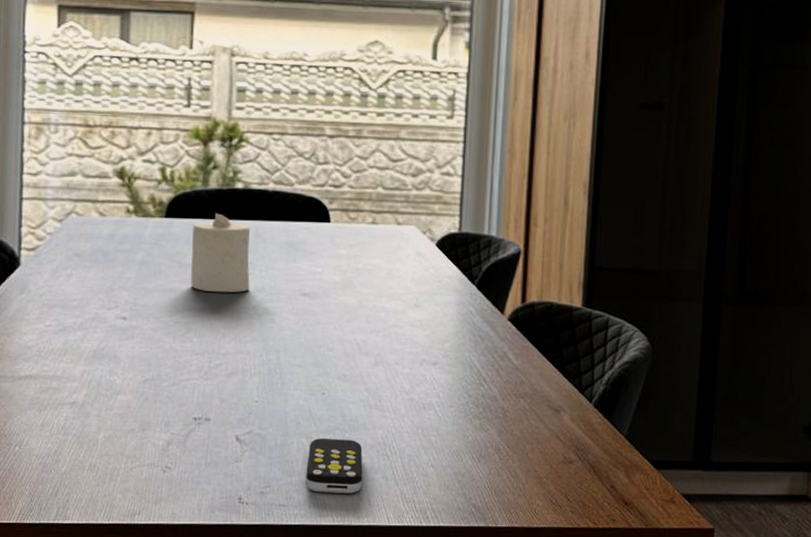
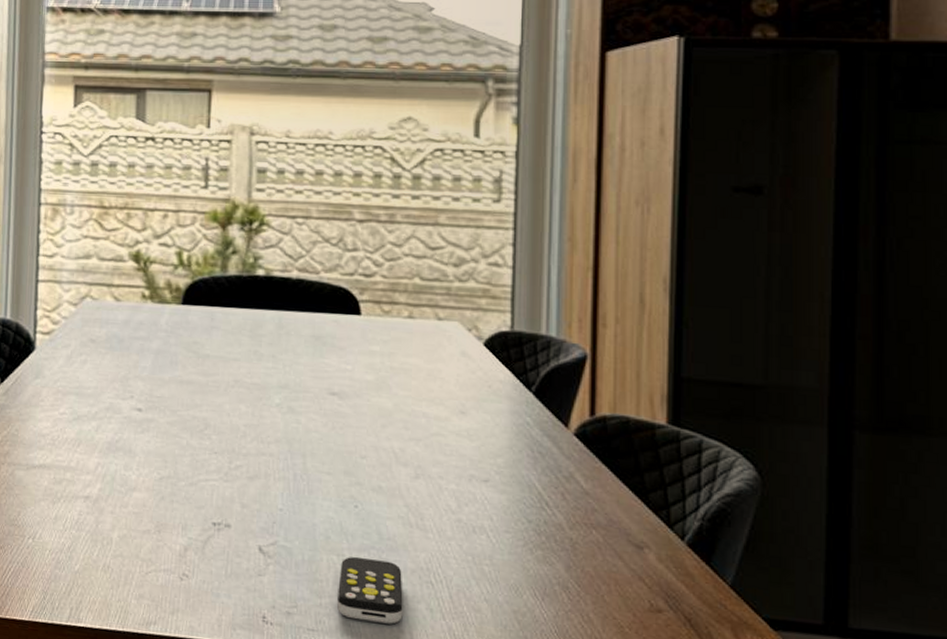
candle: present [191,213,251,293] -> none [209,301,273,388]

